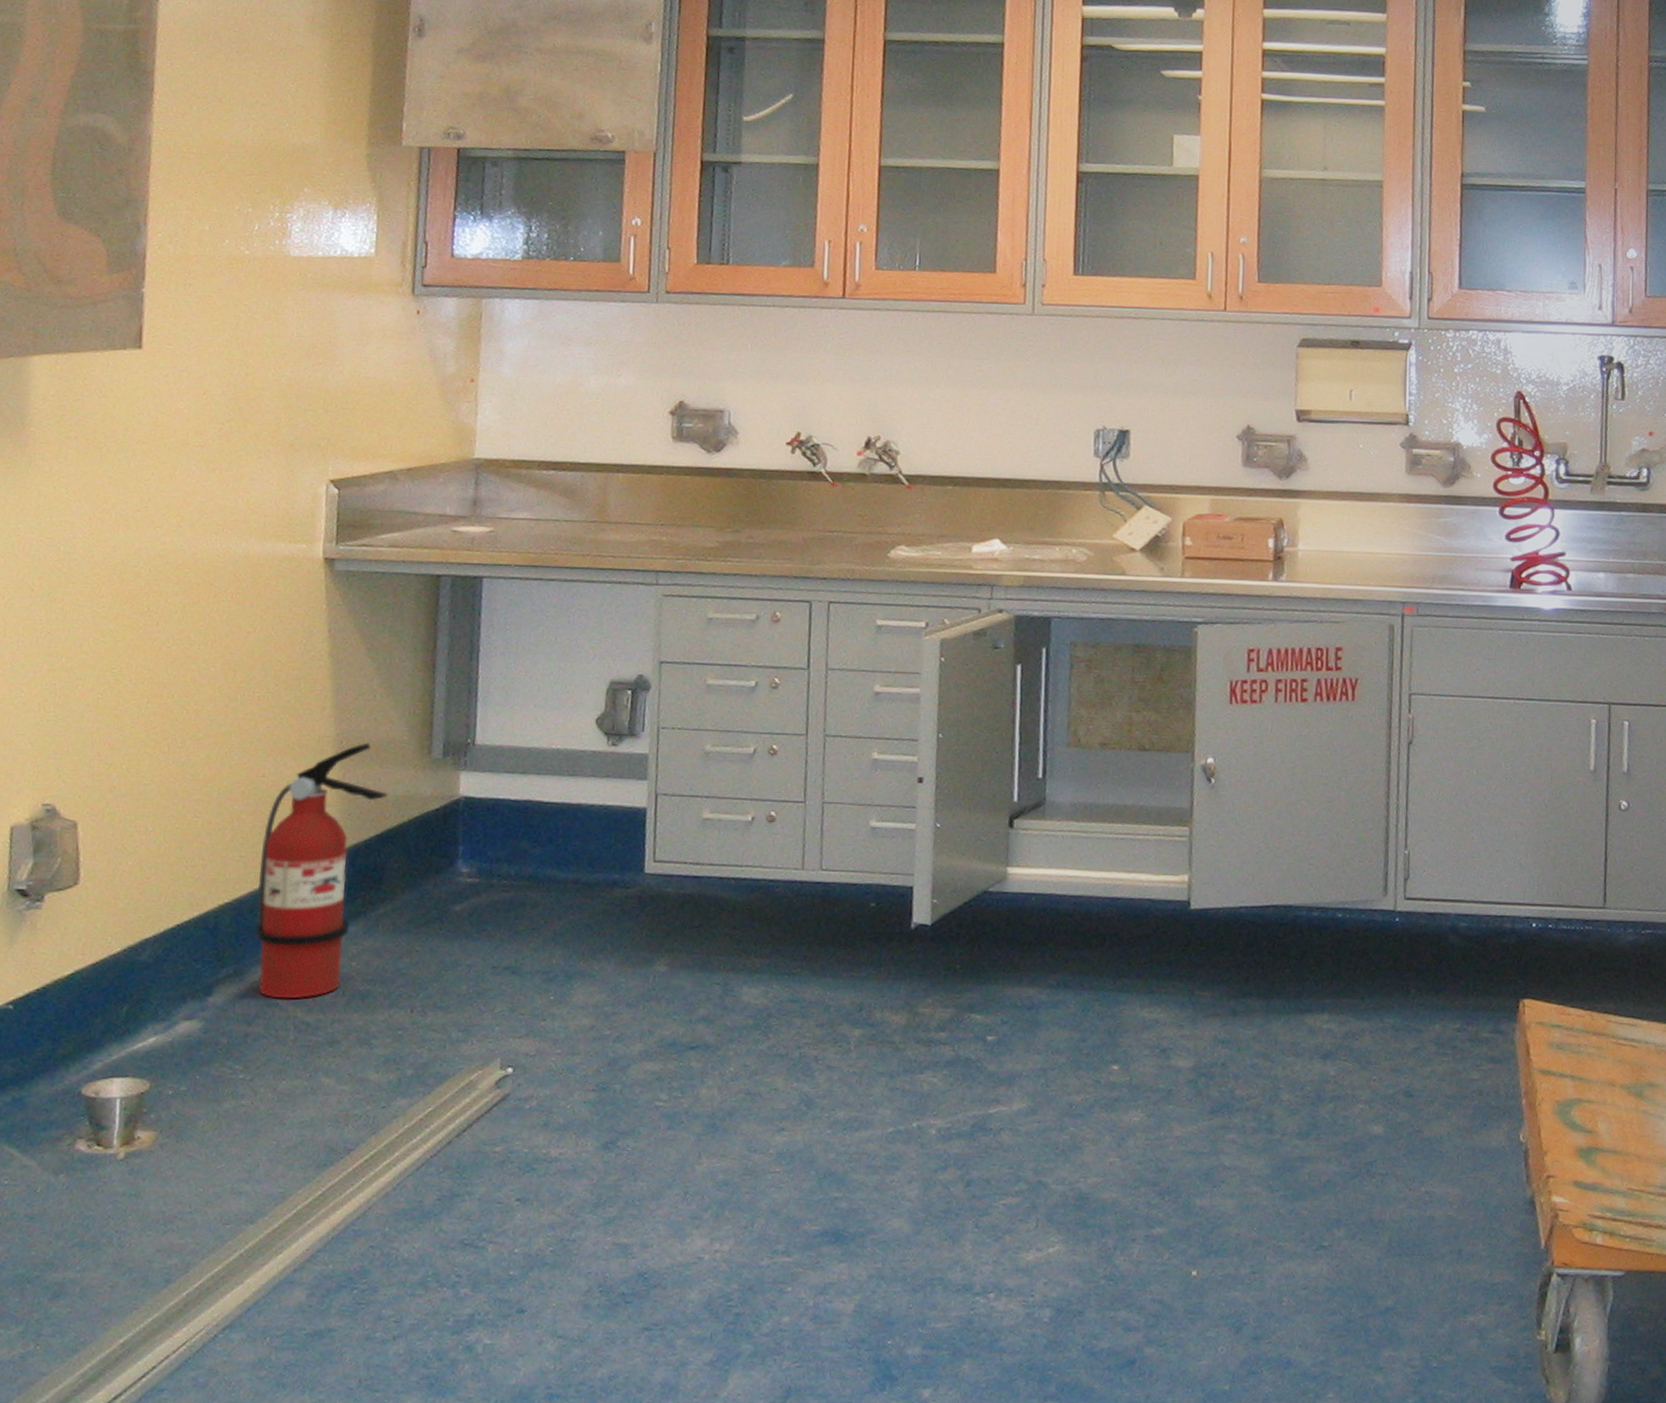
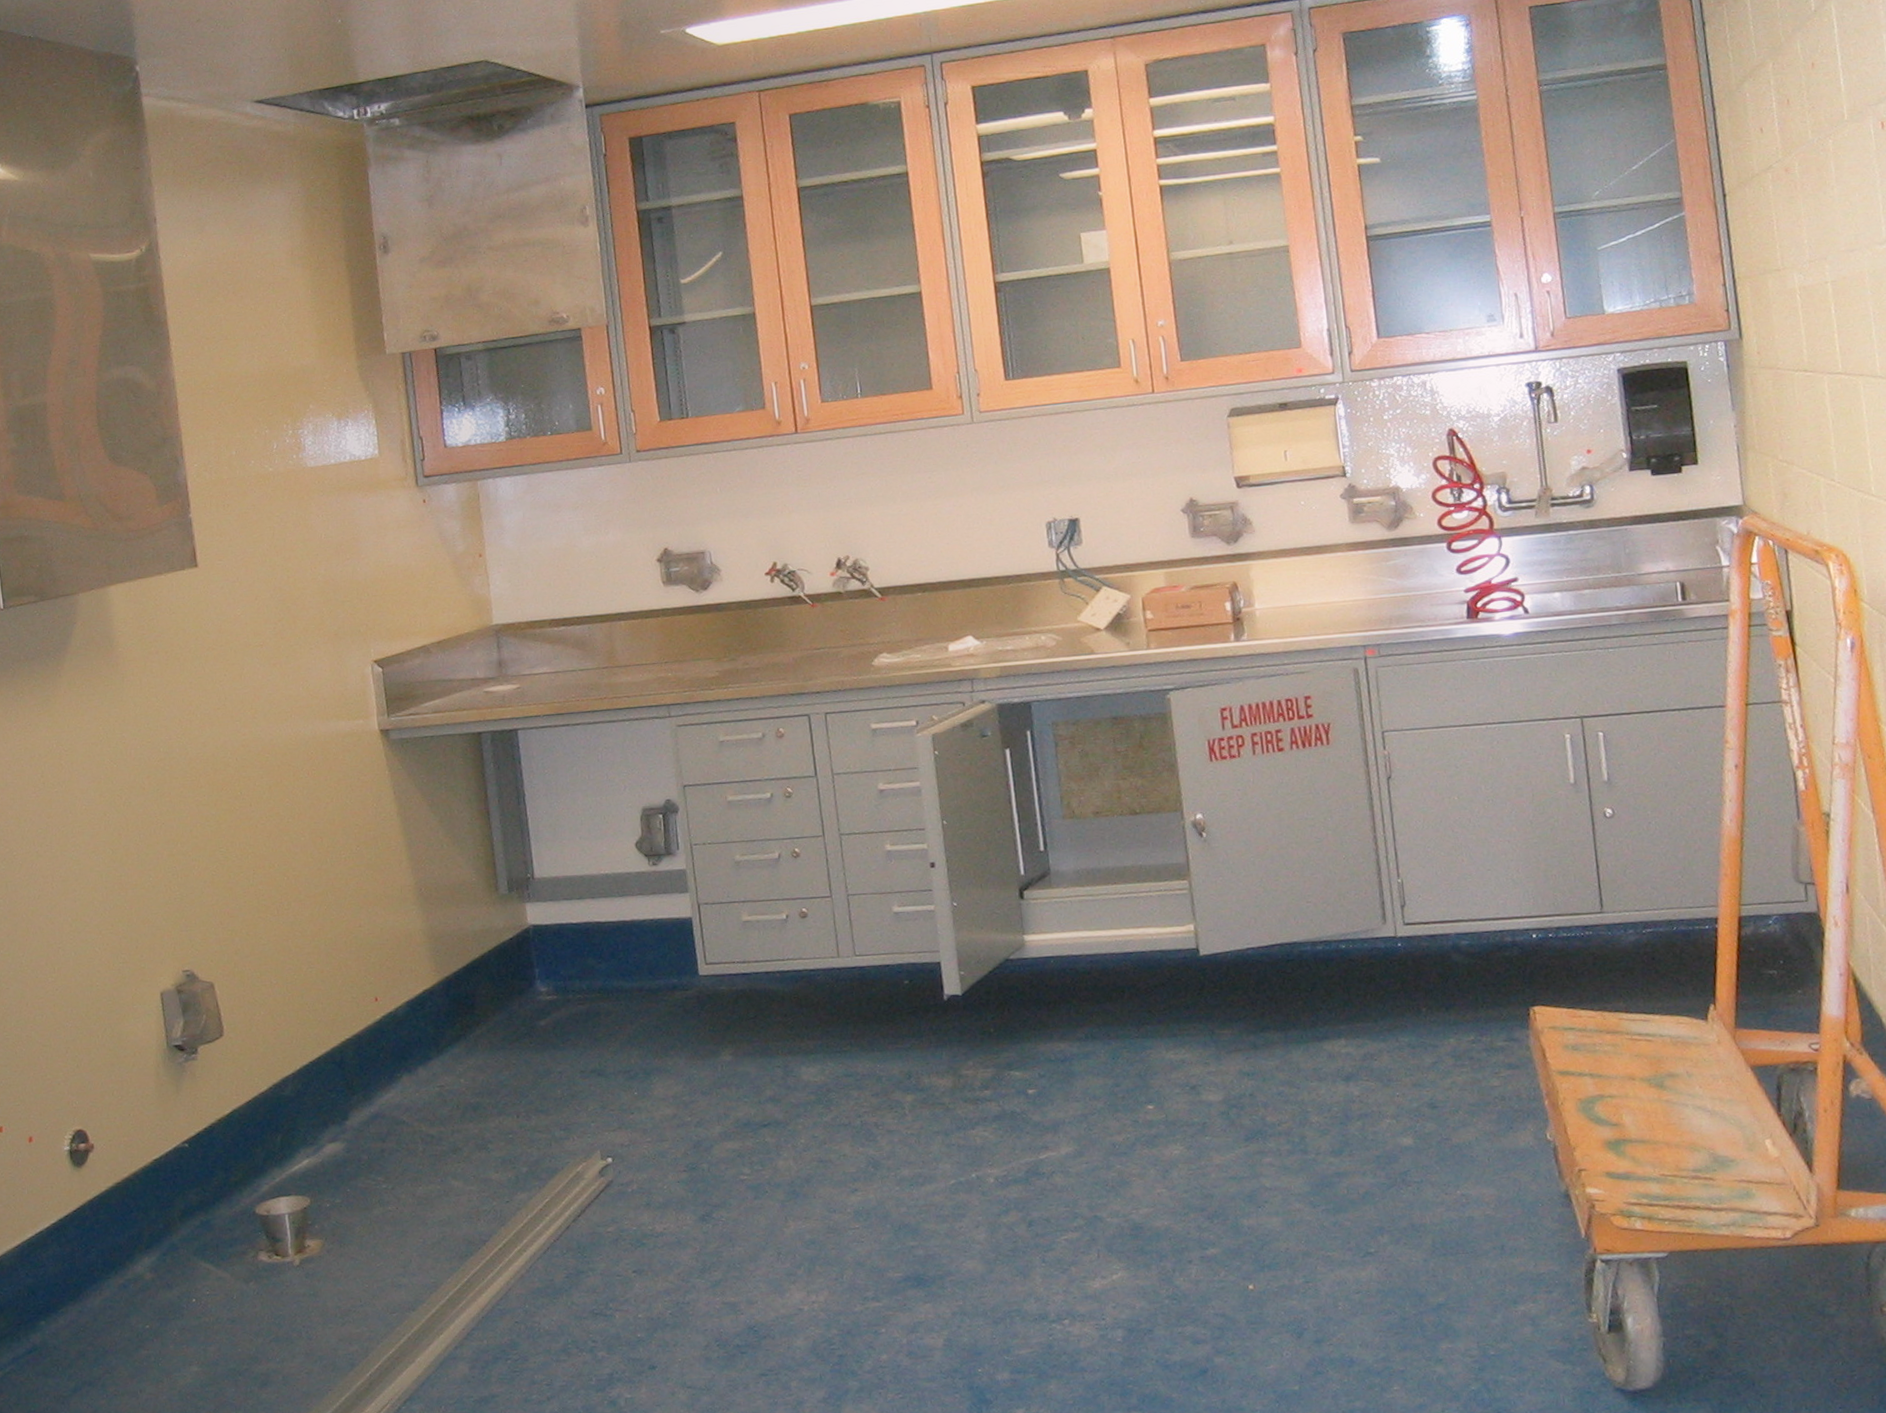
fire extinguisher: present [255,742,388,999] -> none [368,887,467,1117]

